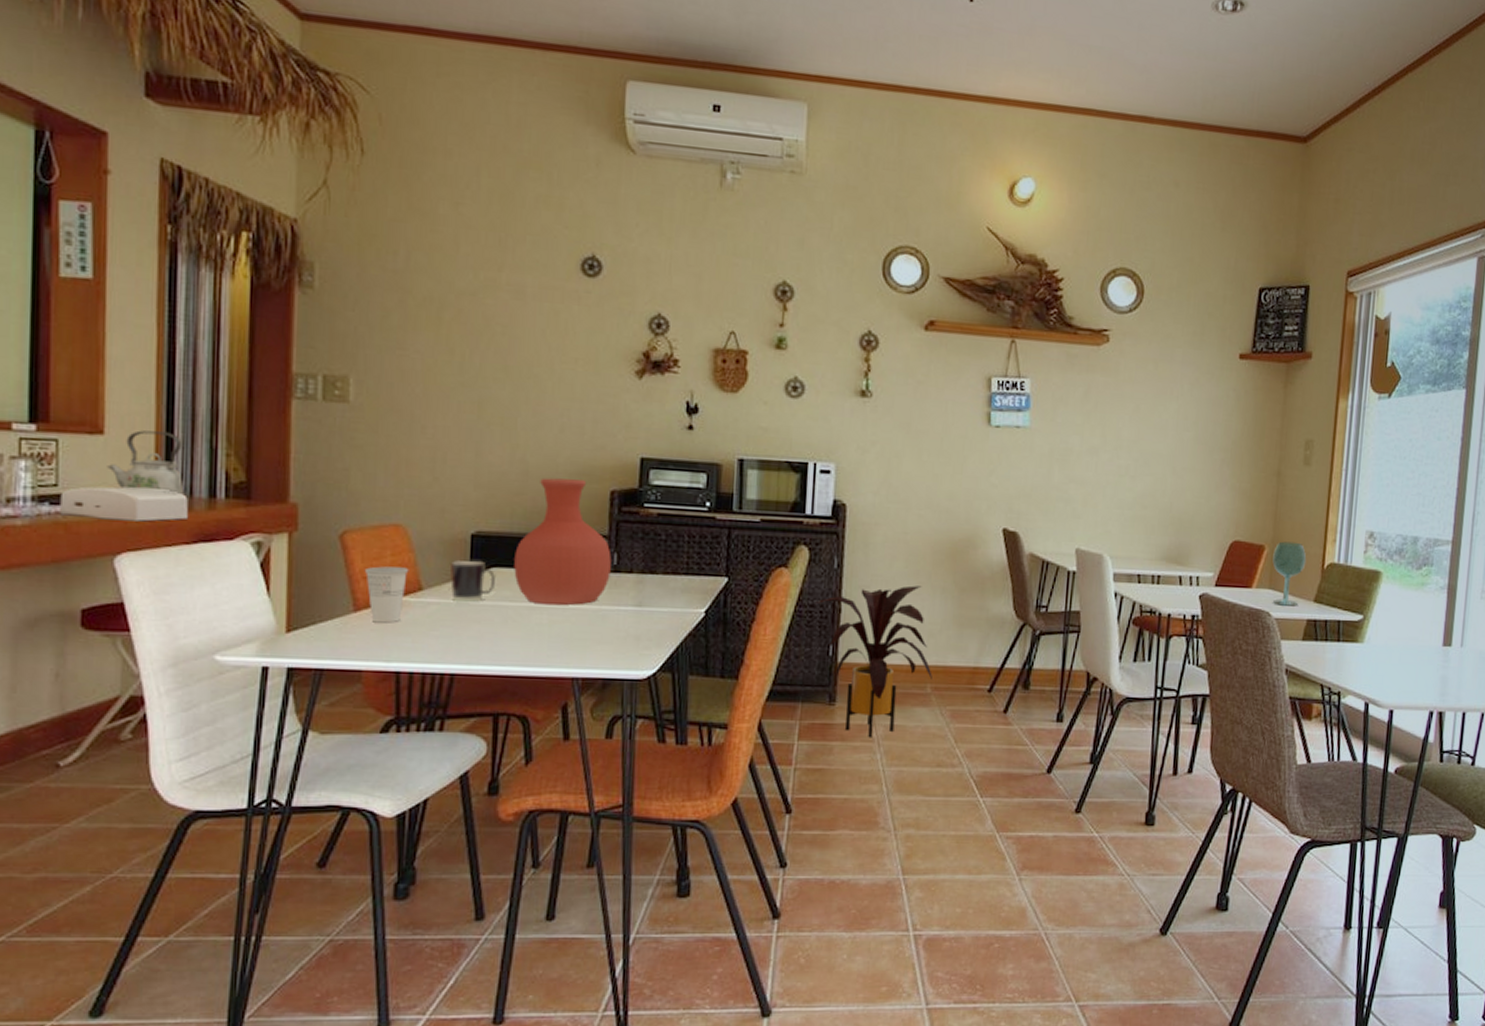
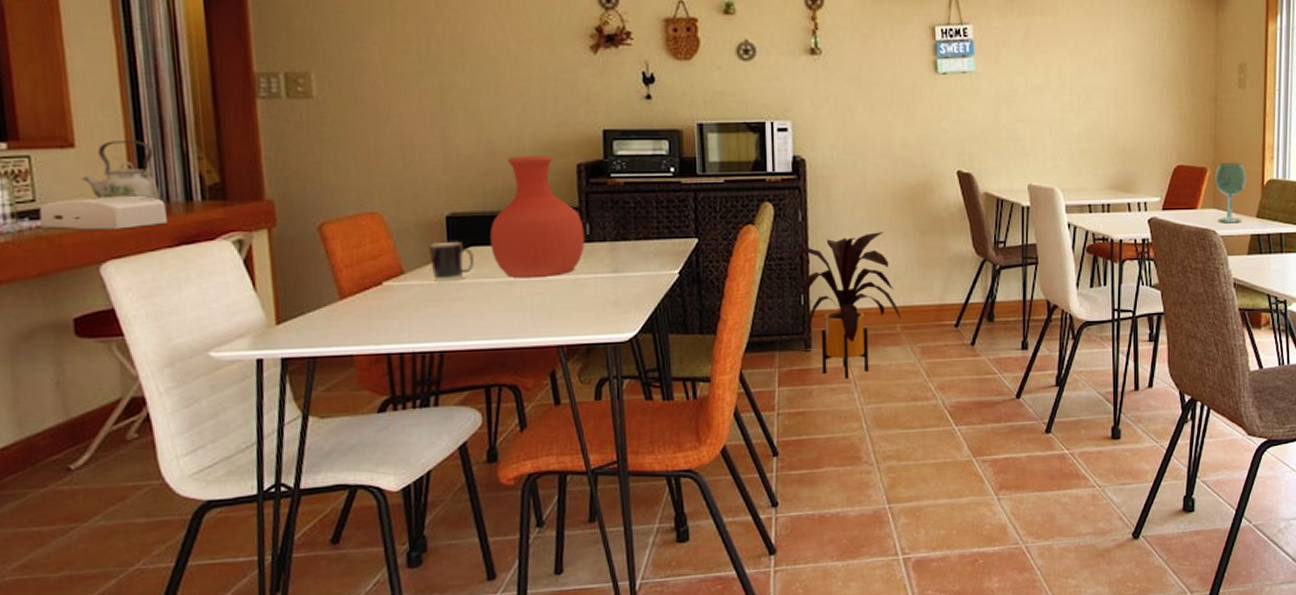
cup: present [364,566,409,623] -> none [345,253,390,308]

